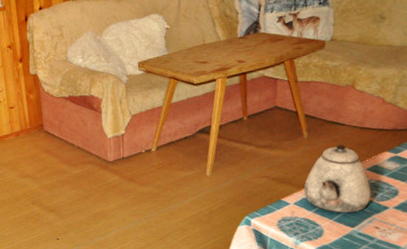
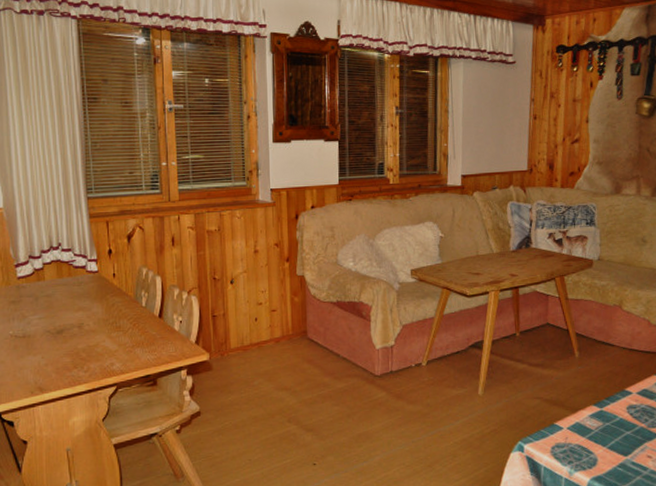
teapot: present [304,144,371,214] -> none [576,365,642,441]

